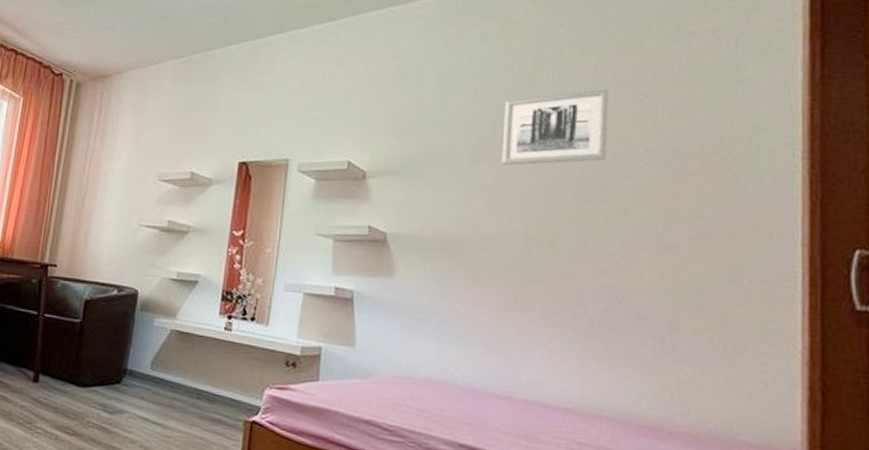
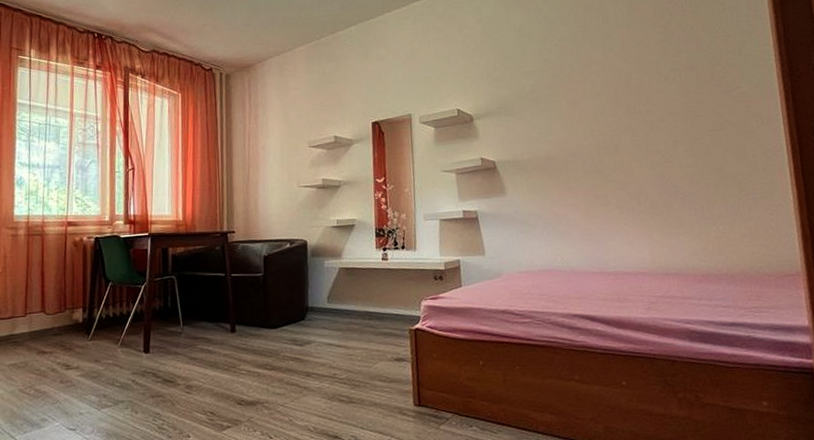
wall art: present [501,89,609,165] -> none [567,26,645,95]

